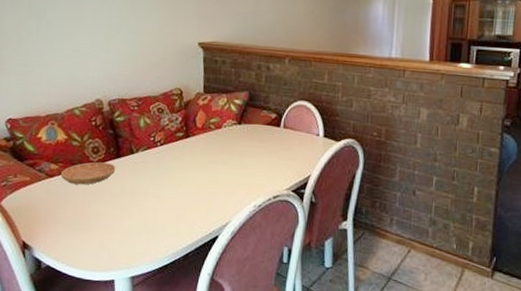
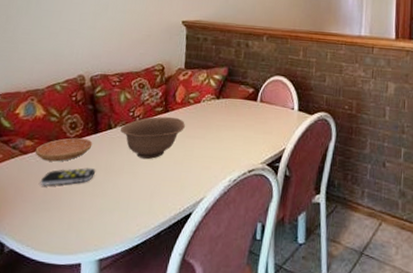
remote control: none [69,191,121,208] -> present [41,168,96,187]
bowl: none [142,142,208,184] -> present [120,116,186,160]

